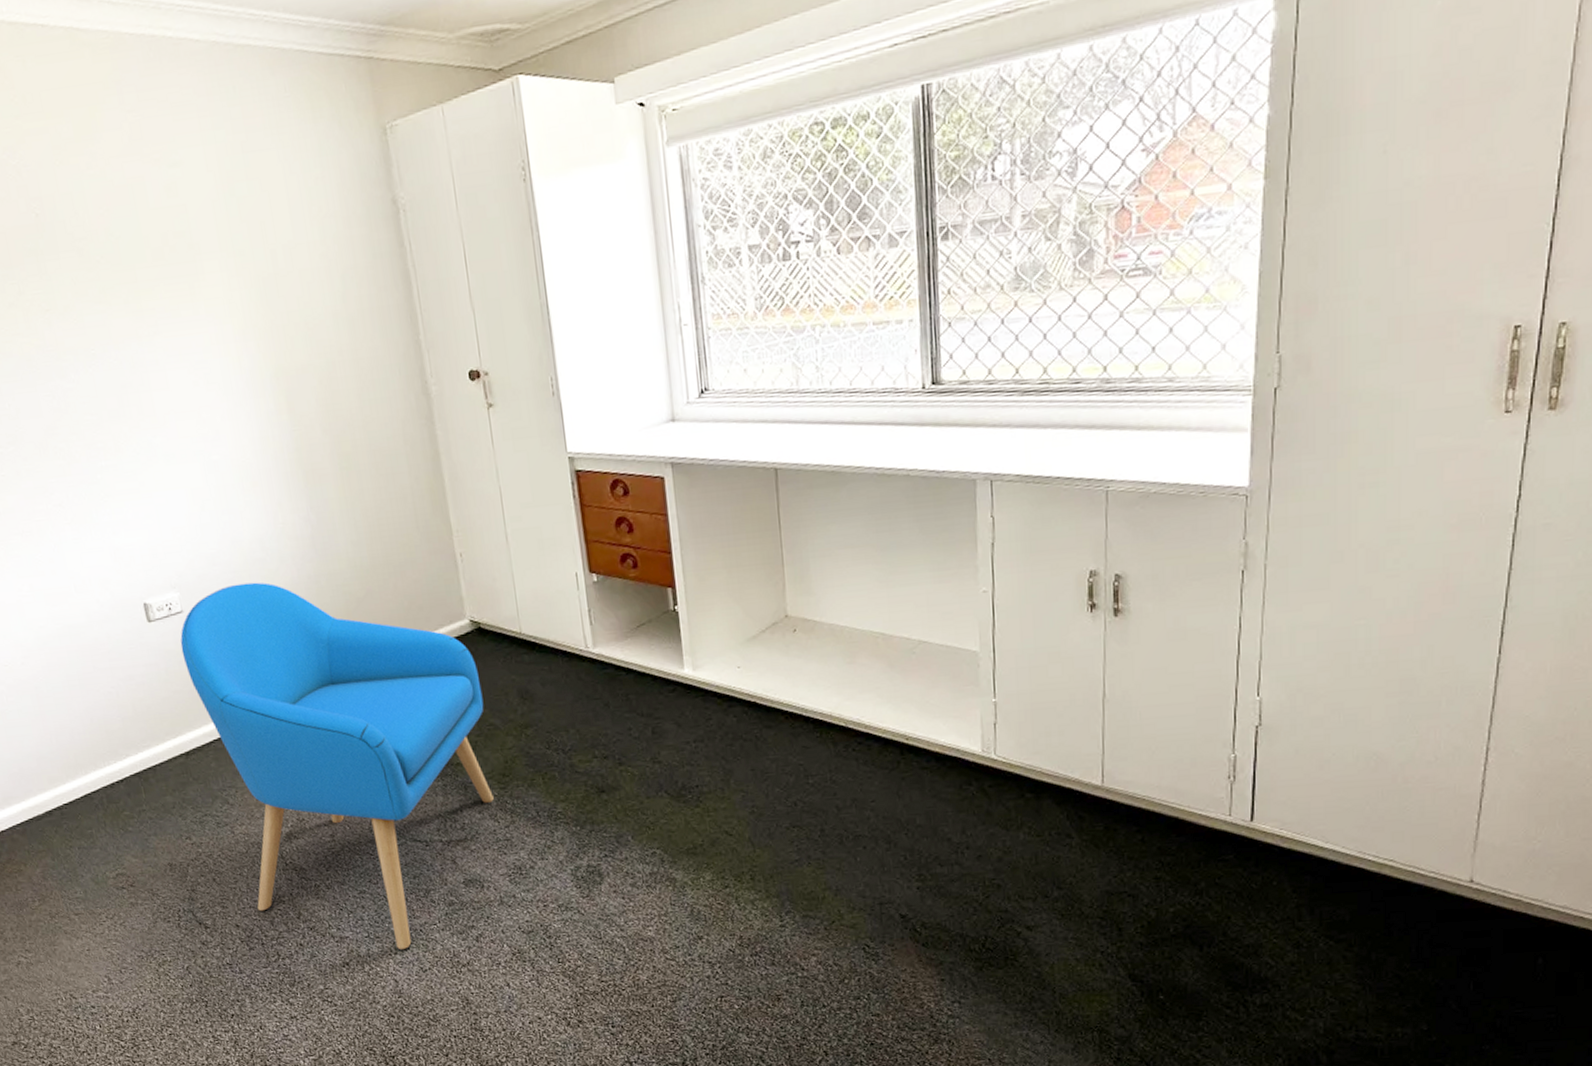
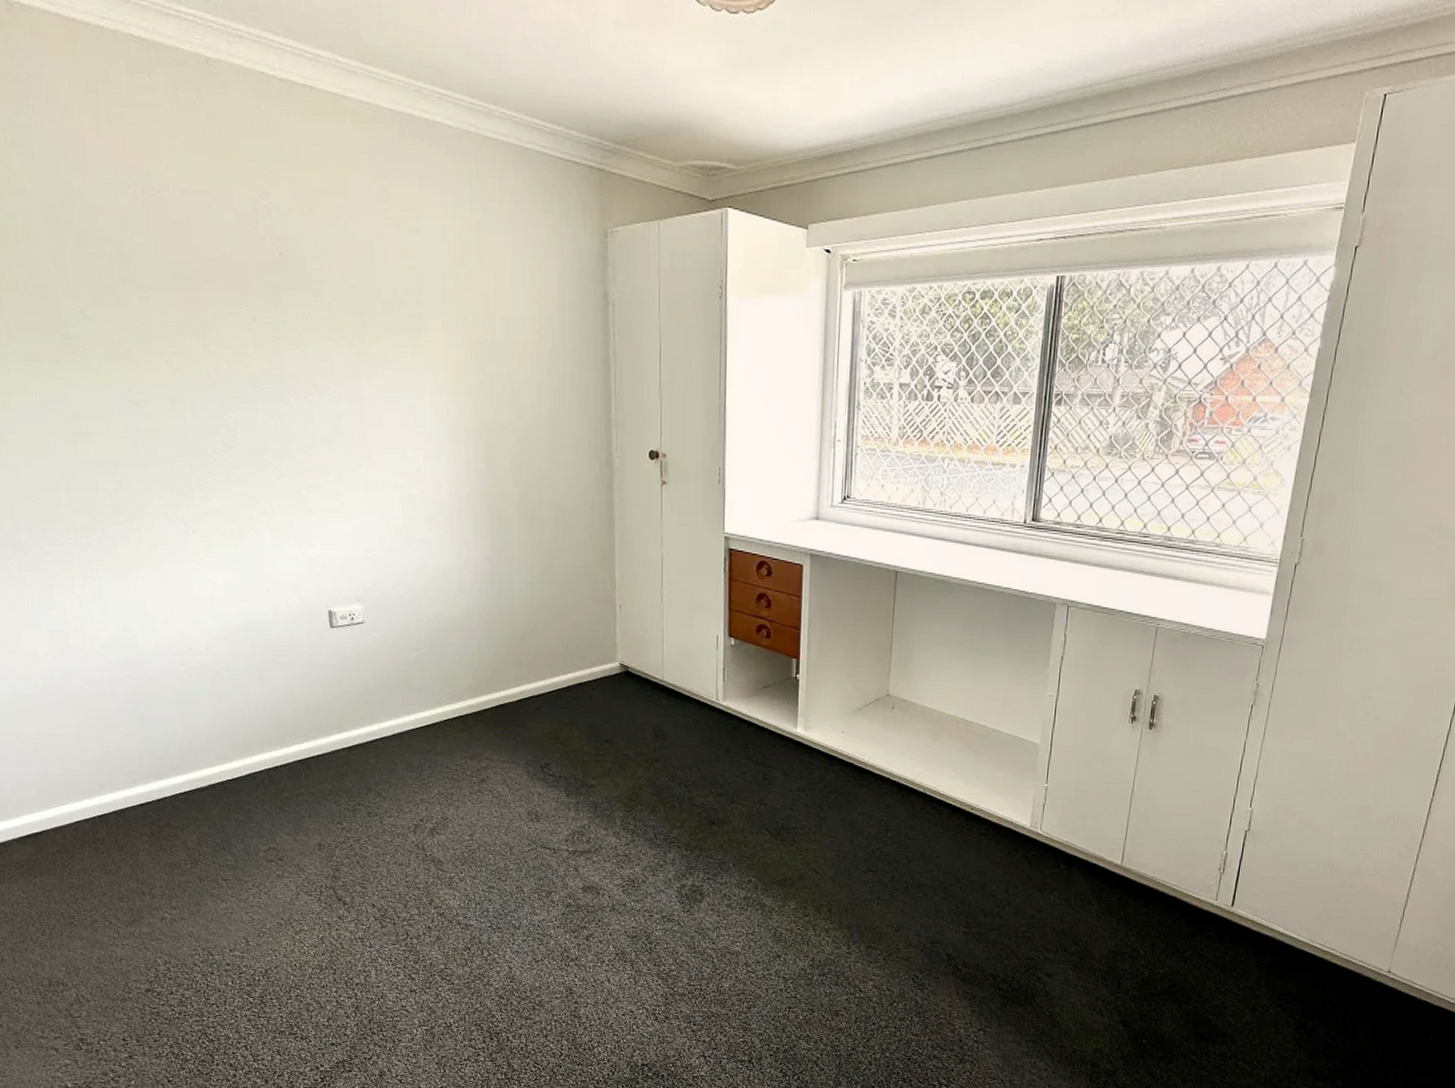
armchair: present [180,582,494,949] -> none [357,605,622,941]

